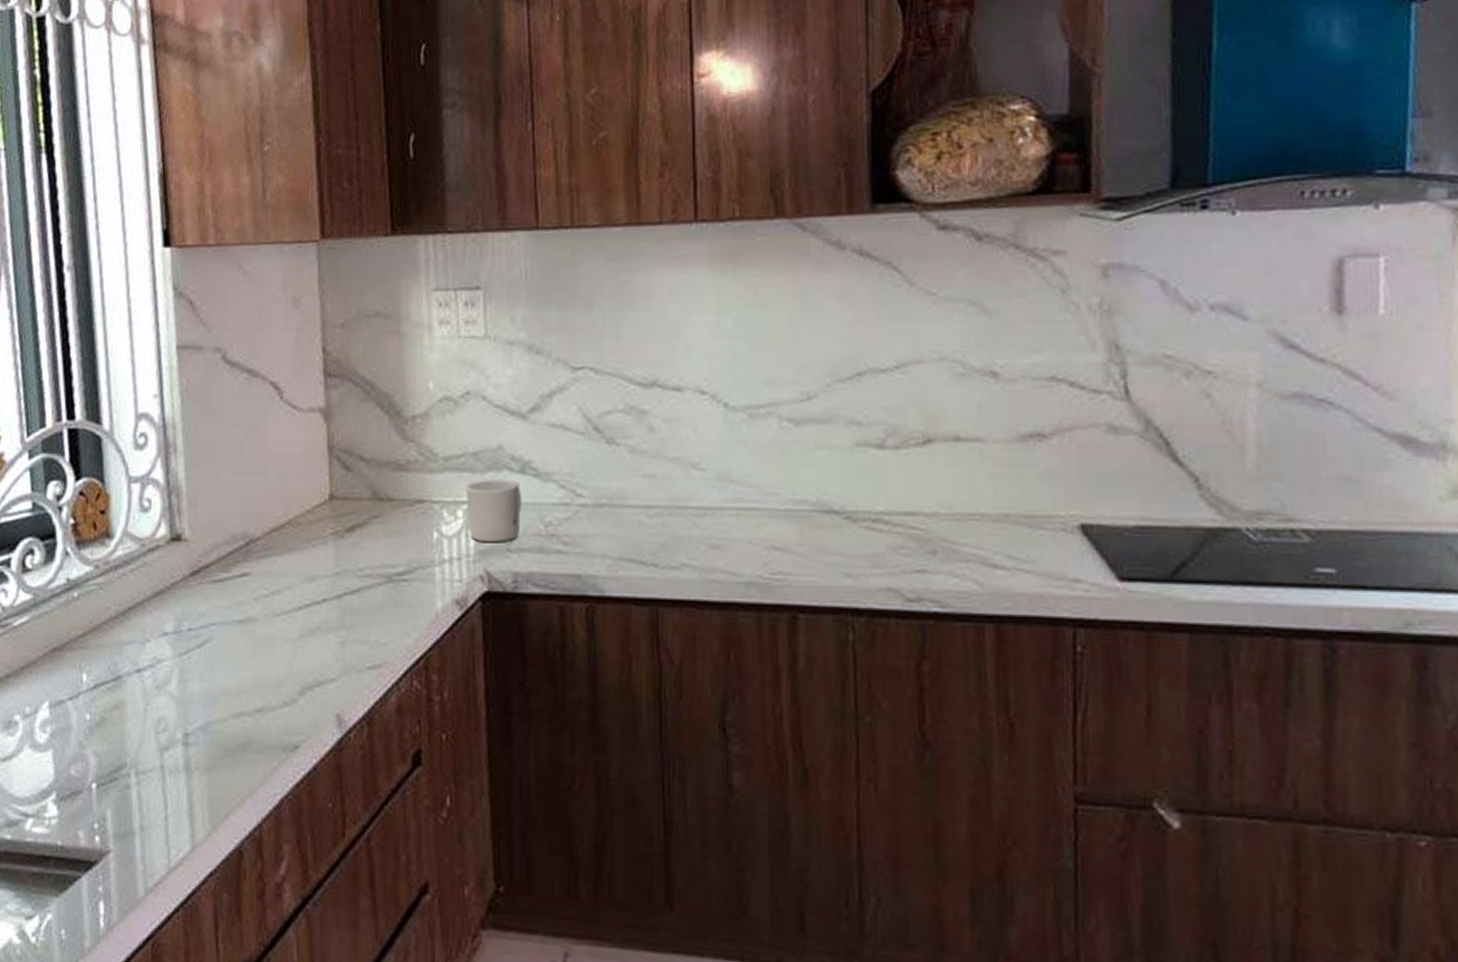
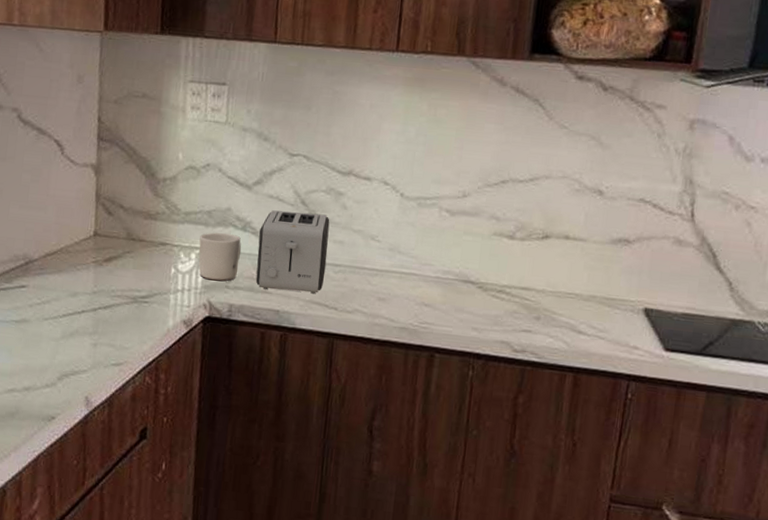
toaster: none [543,441,636,549] -> present [255,210,330,294]

